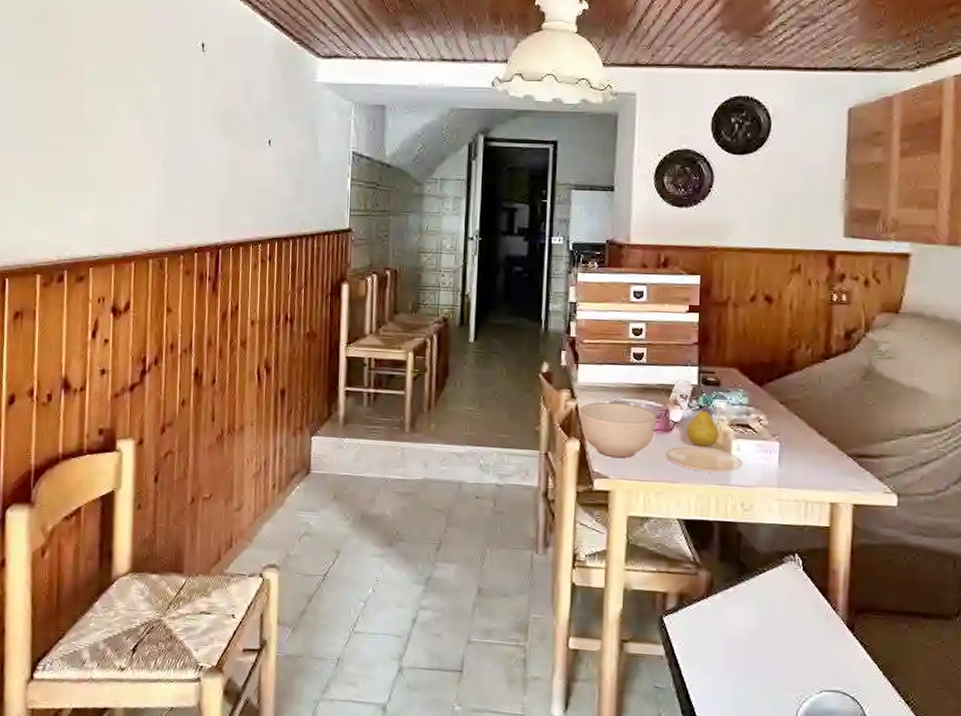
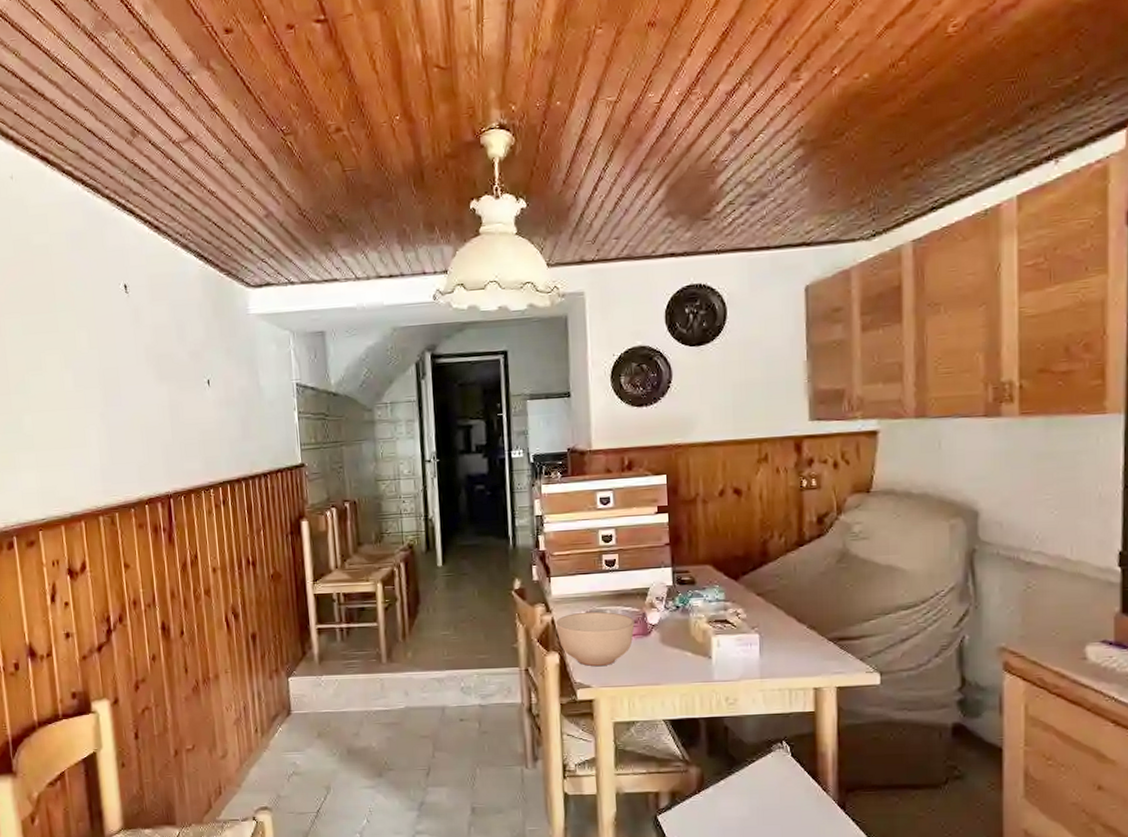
plate: present [665,445,743,473] -> none [645,646,724,671]
fruit: present [686,404,719,448] -> none [664,604,698,648]

